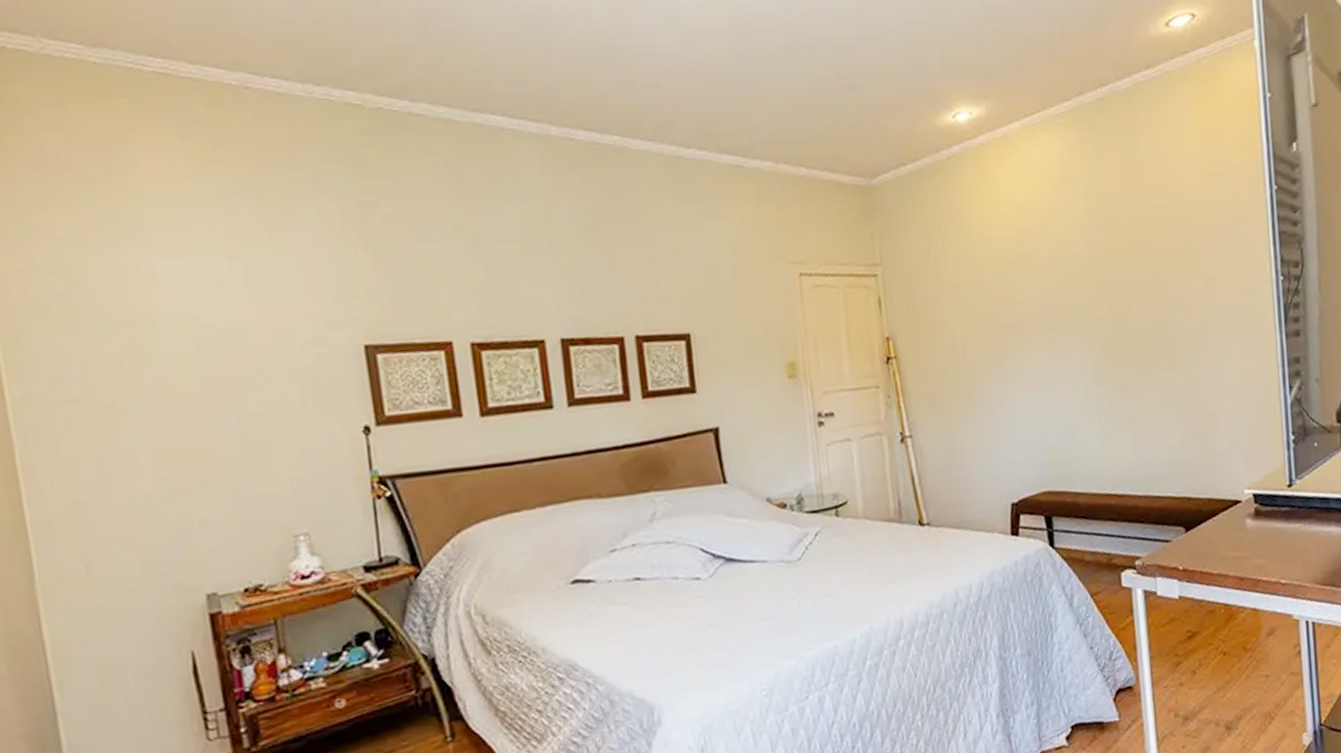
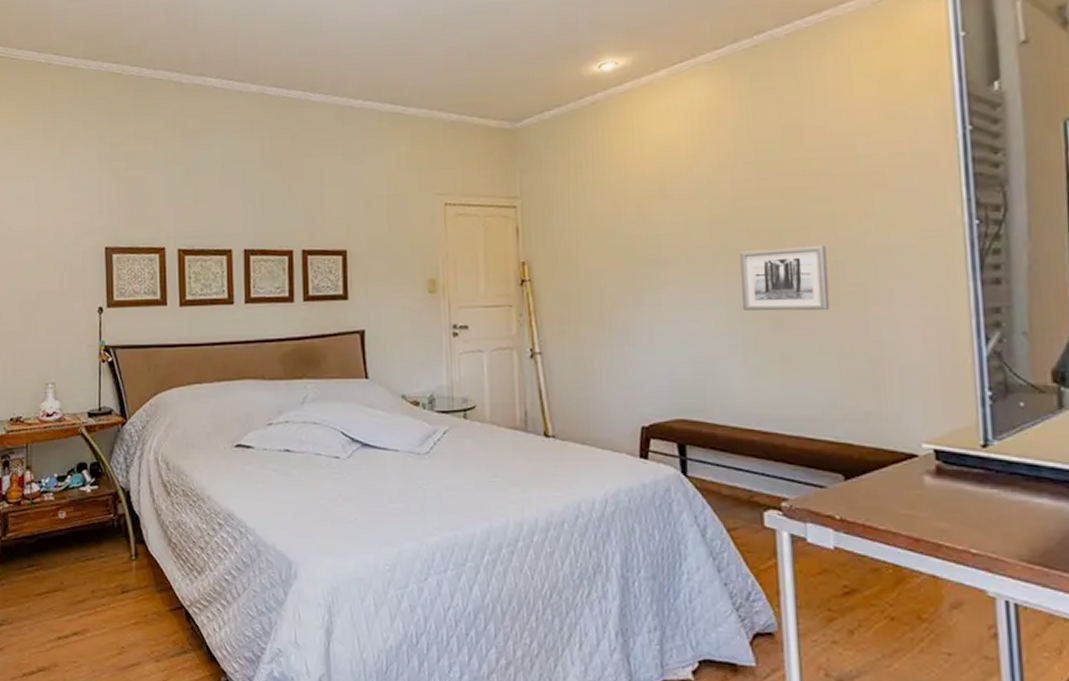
wall art: none [1093,306,1170,376] -> present [740,246,830,311]

